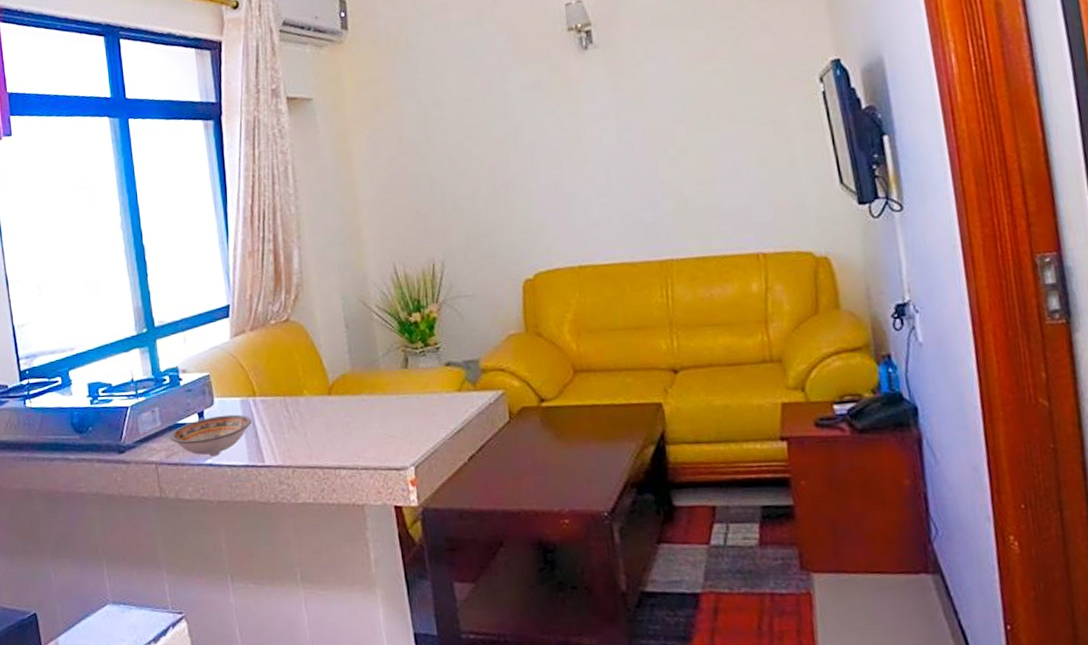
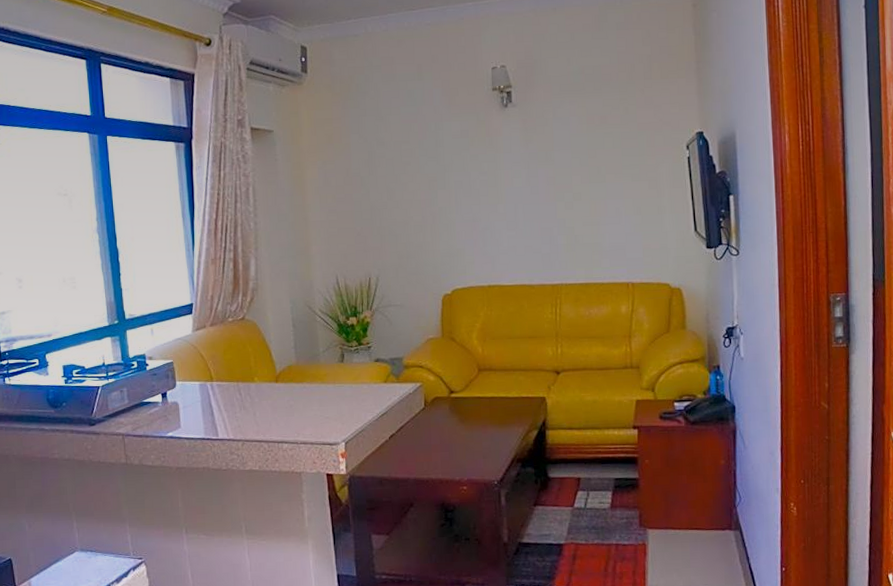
bowl: present [169,414,252,457] -> none [136,396,209,431]

